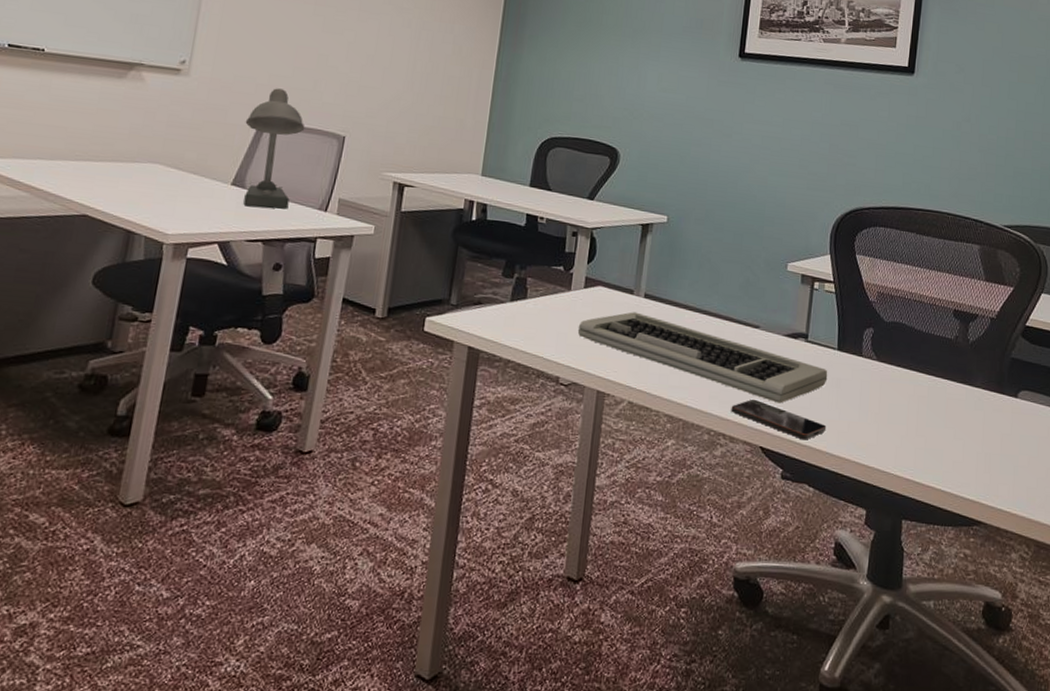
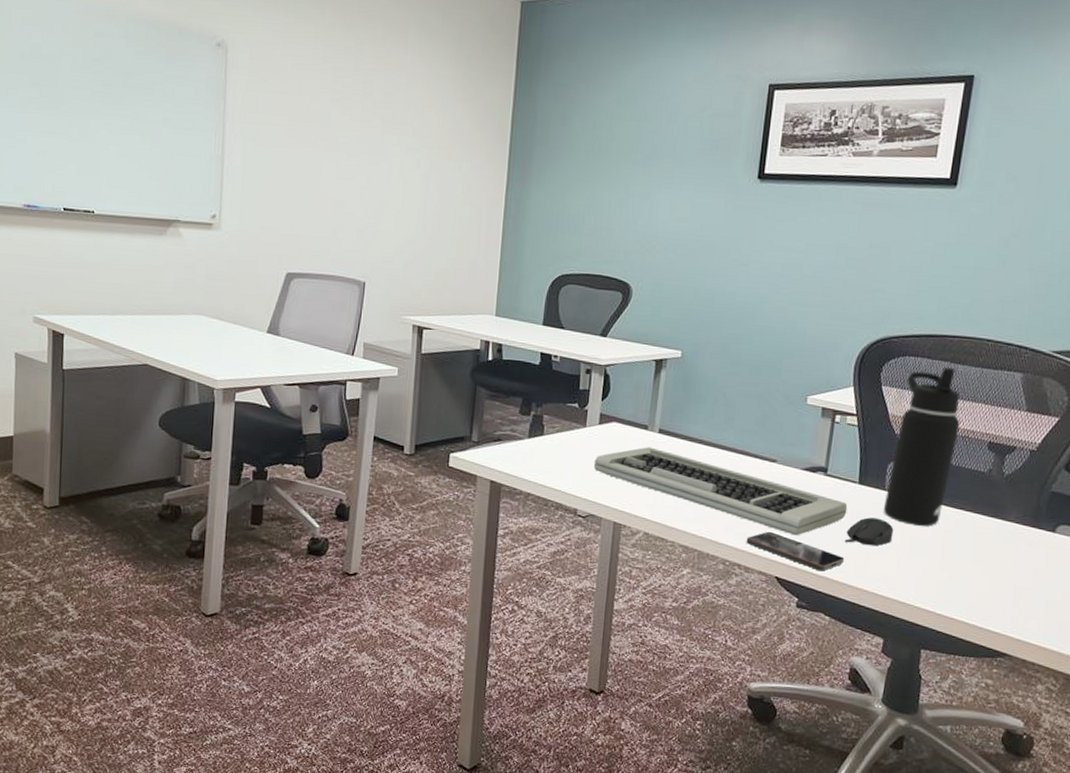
desk lamp: present [243,88,305,209] -> none [274,237,328,354]
computer mouse: none [825,384,872,413] -> present [844,517,894,546]
water bottle: none [861,237,928,392] -> present [883,366,960,525]

